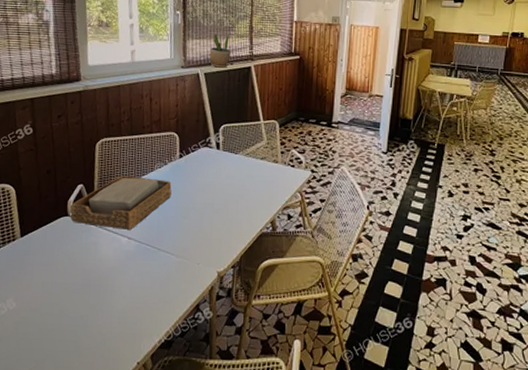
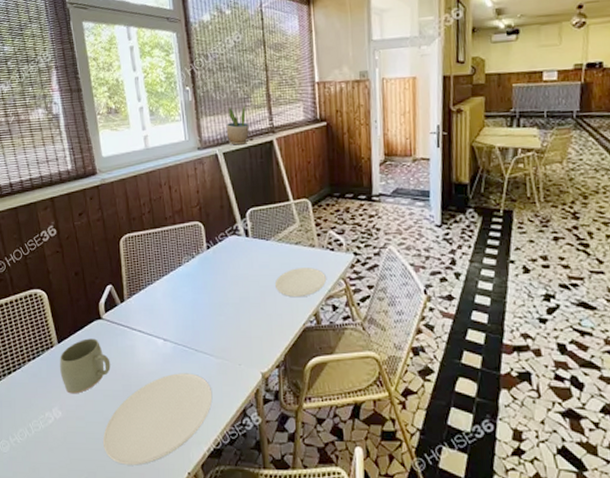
mug: none [19,233,73,286] -> present [60,338,111,394]
plate: none [55,269,170,356] -> present [102,373,213,466]
napkin holder: present [70,175,172,230] -> none [101,272,203,330]
plate: none [238,180,285,206] -> present [274,268,326,298]

